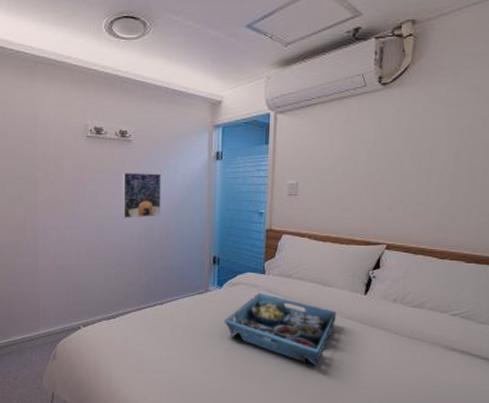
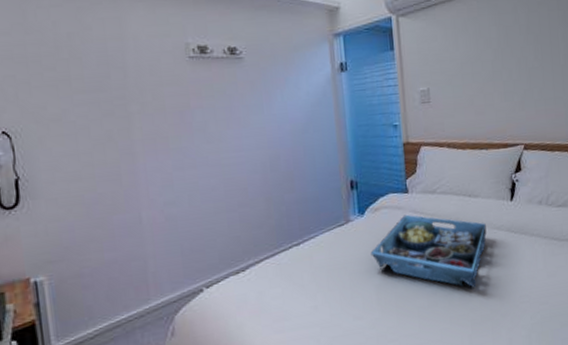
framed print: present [122,172,162,218] -> none [236,92,286,150]

